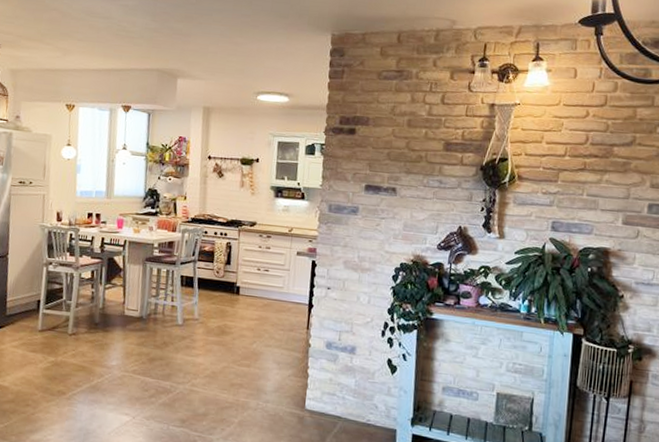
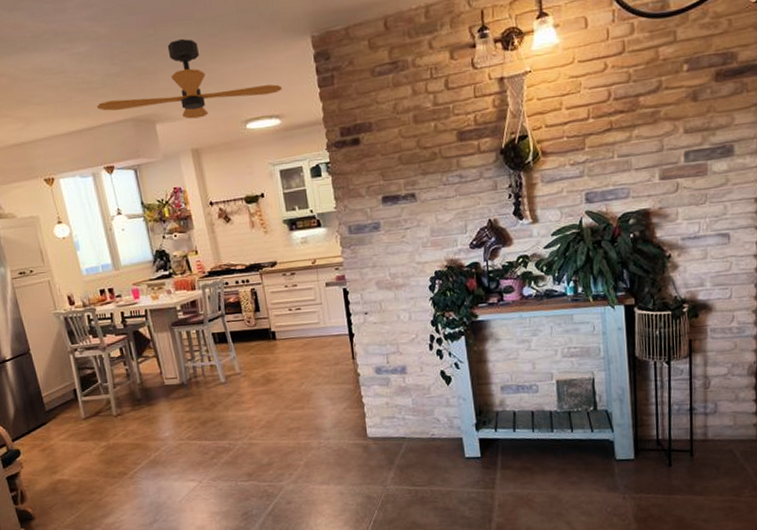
ceiling fan: none [130,12,296,82] -> present [97,38,282,119]

